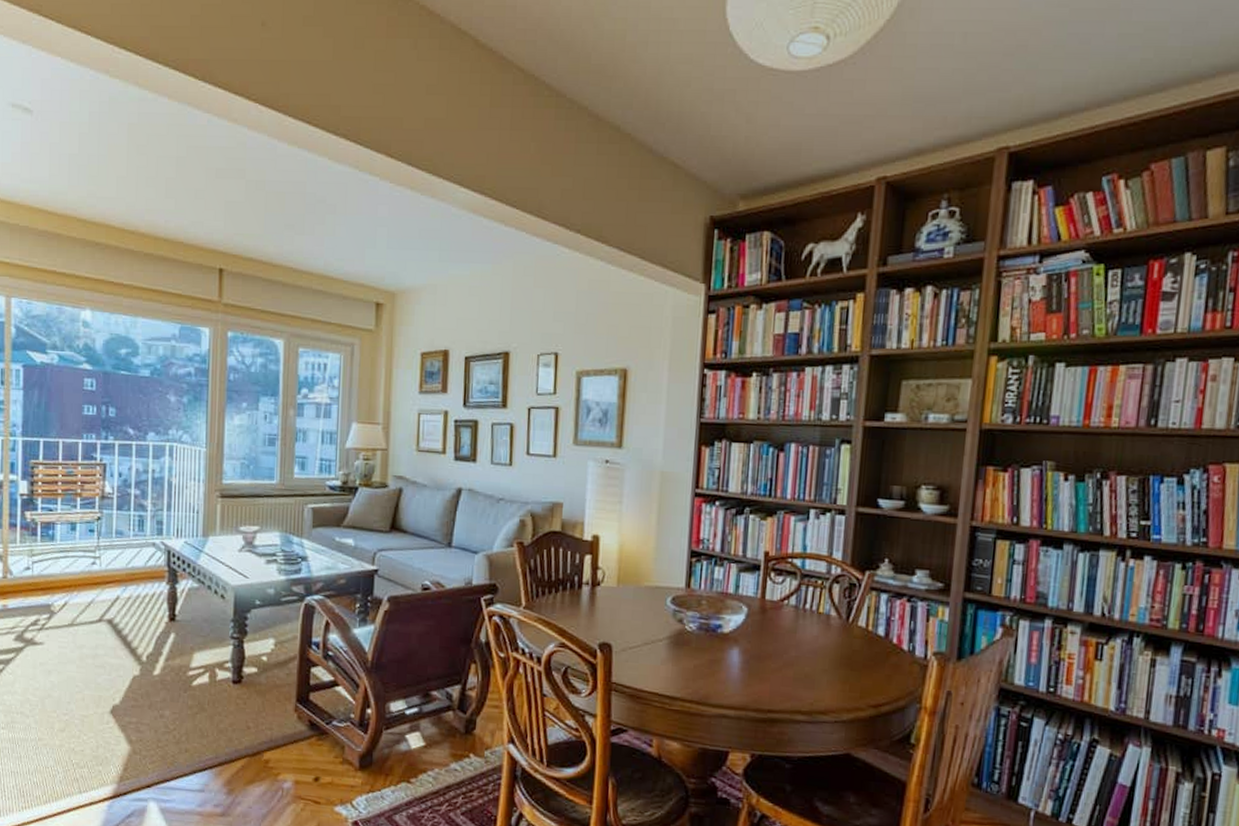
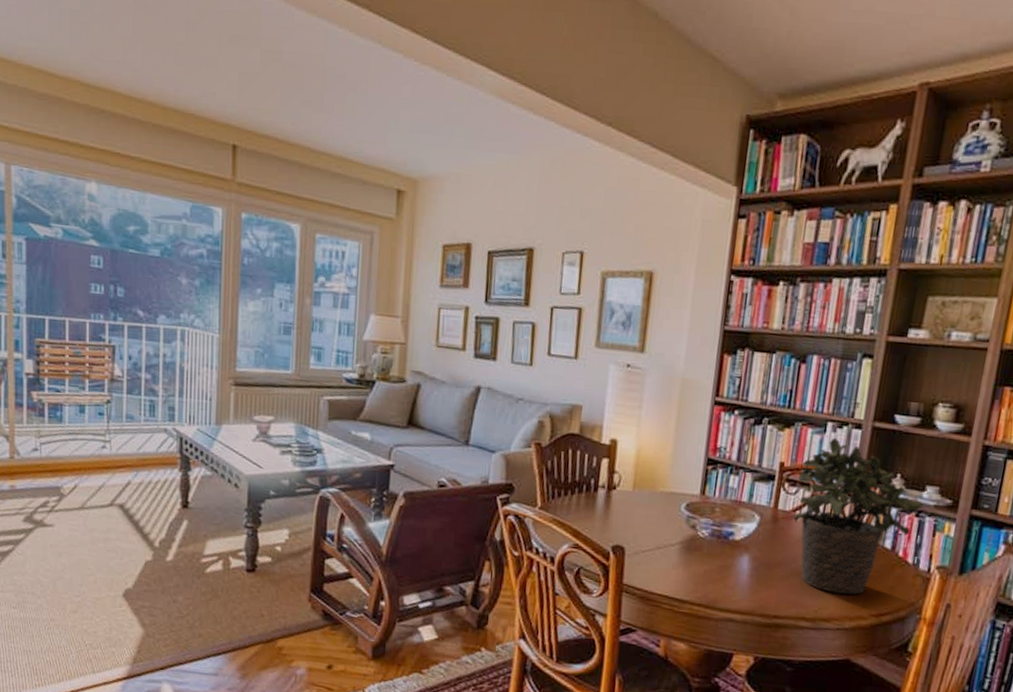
potted plant: none [782,524,916,686] -> present [793,437,924,595]

